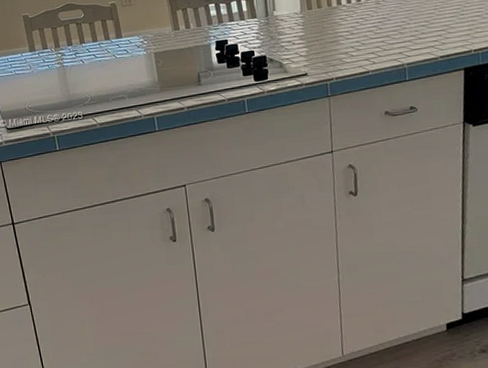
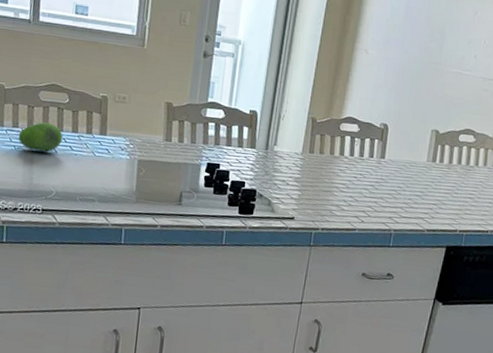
fruit: none [49,38,86,66] -> present [18,122,63,152]

